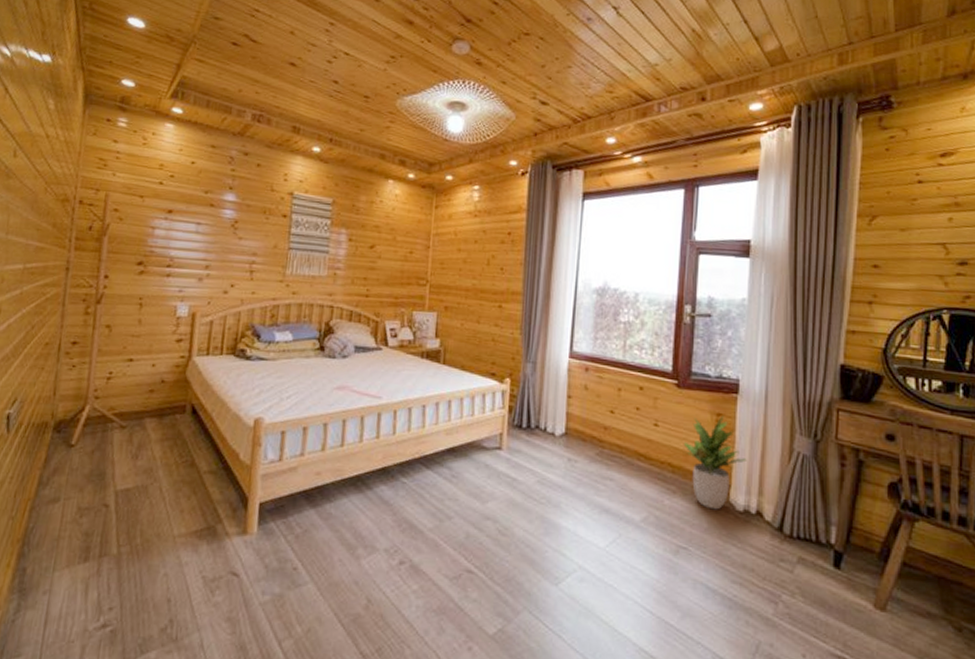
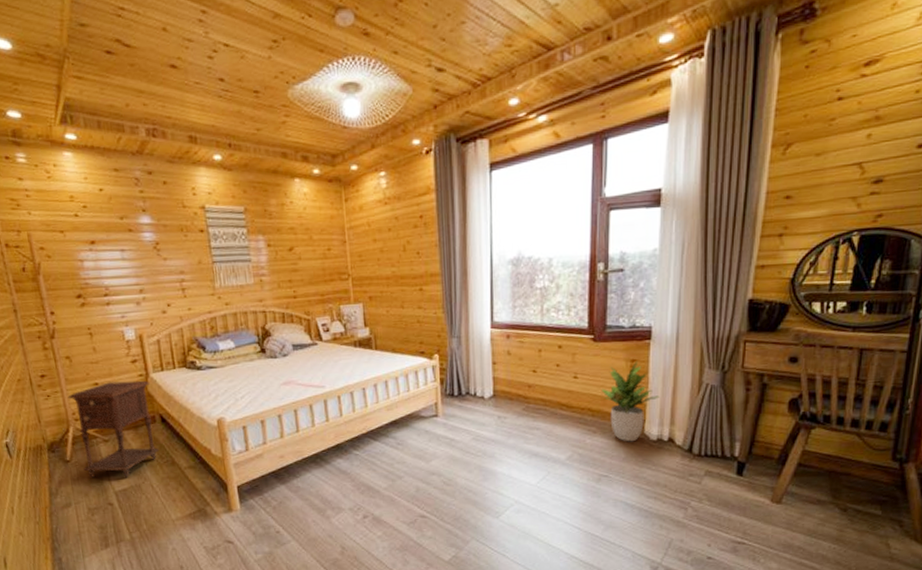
nightstand: none [87,359,191,476] -> present [67,380,159,478]

